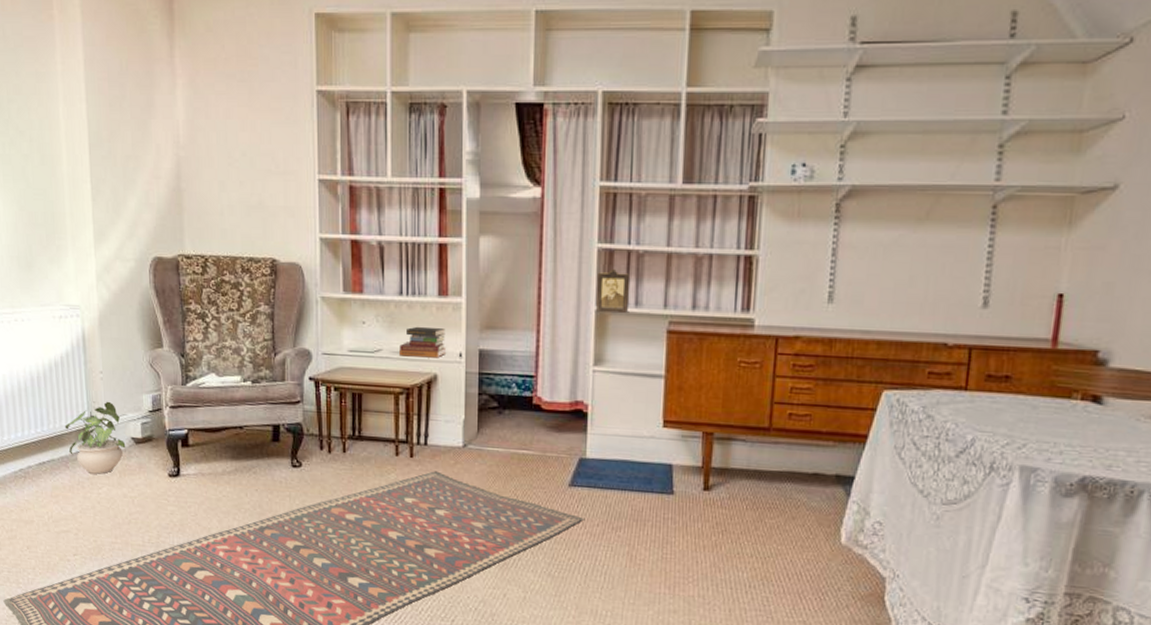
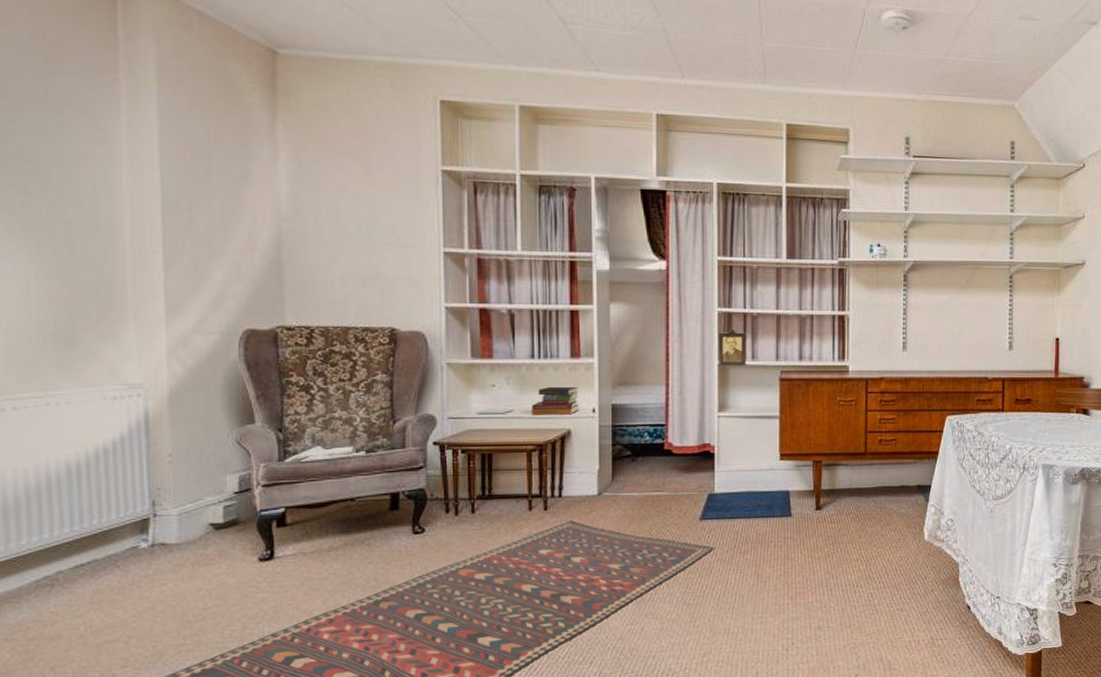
potted plant: present [65,401,126,474] -> none [115,486,202,570]

